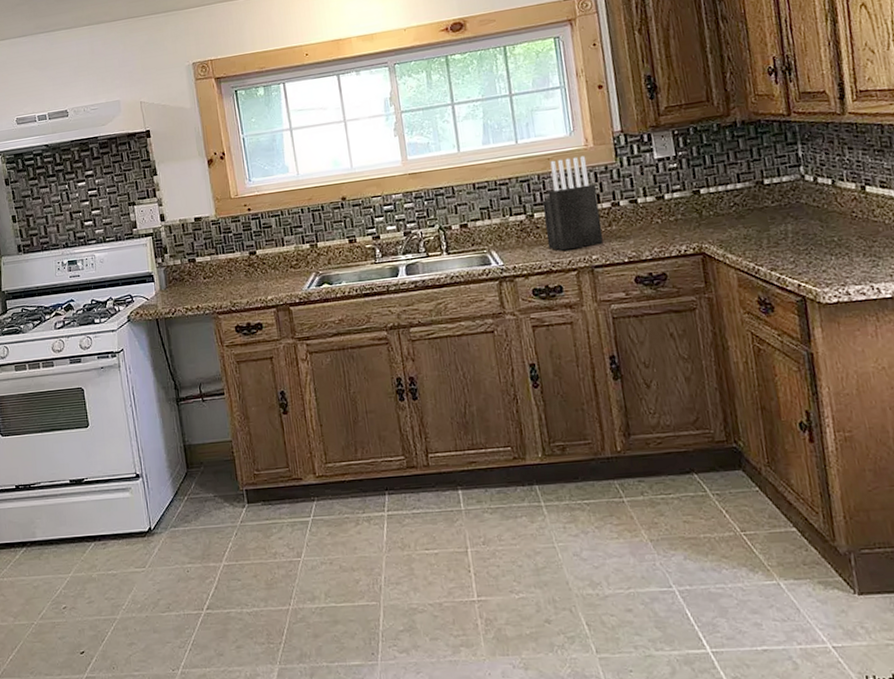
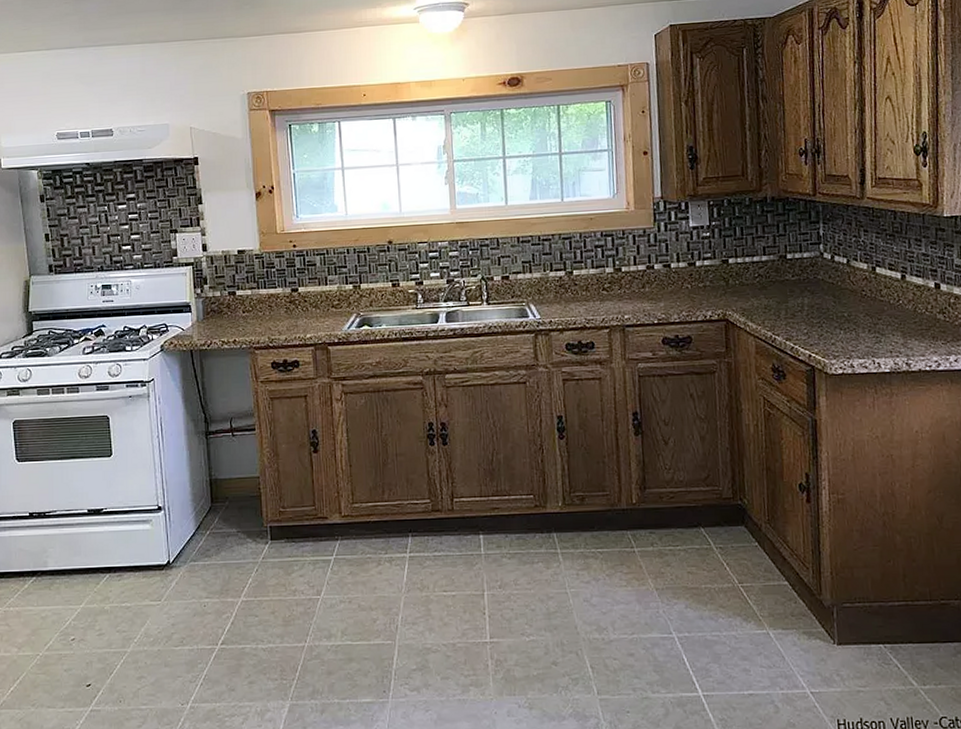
knife block: present [542,156,603,251] -> none [582,218,636,309]

